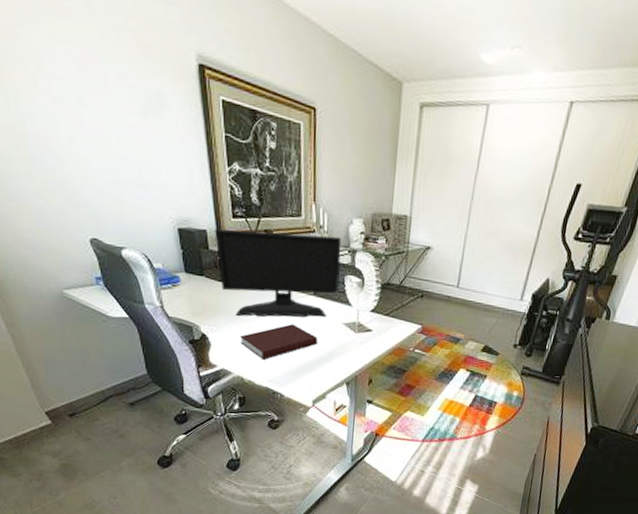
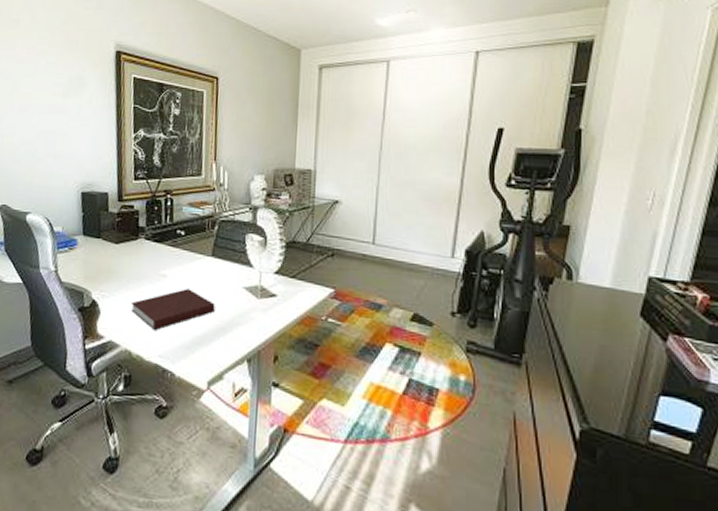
computer monitor: present [215,229,342,317] -> none [115,191,242,281]

